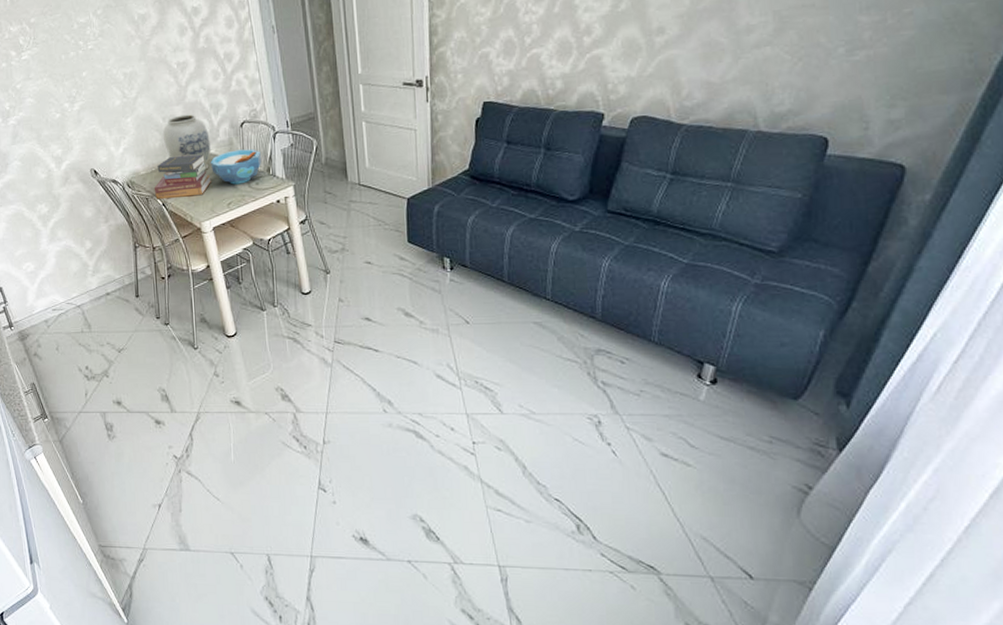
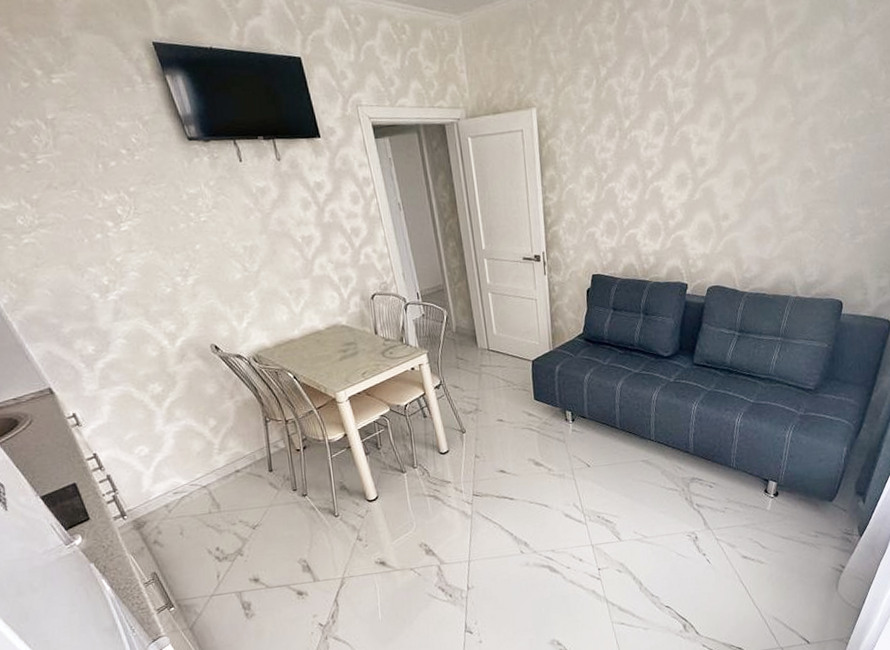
books: present [154,155,211,200] -> none [283,327,344,373]
vase: present [162,114,211,171] -> none [289,287,342,343]
bowl: present [210,148,262,185] -> none [342,319,395,355]

